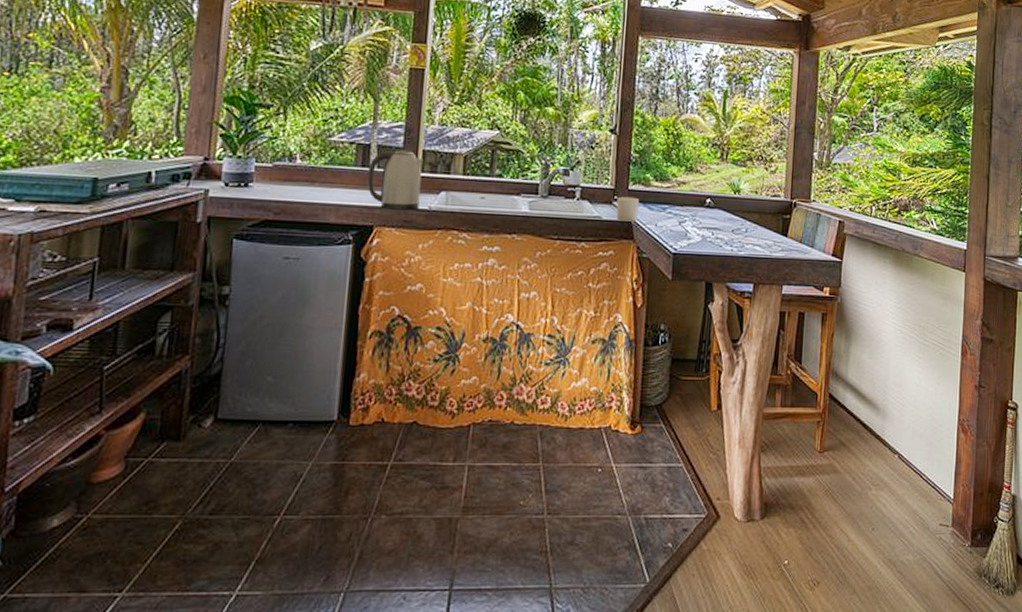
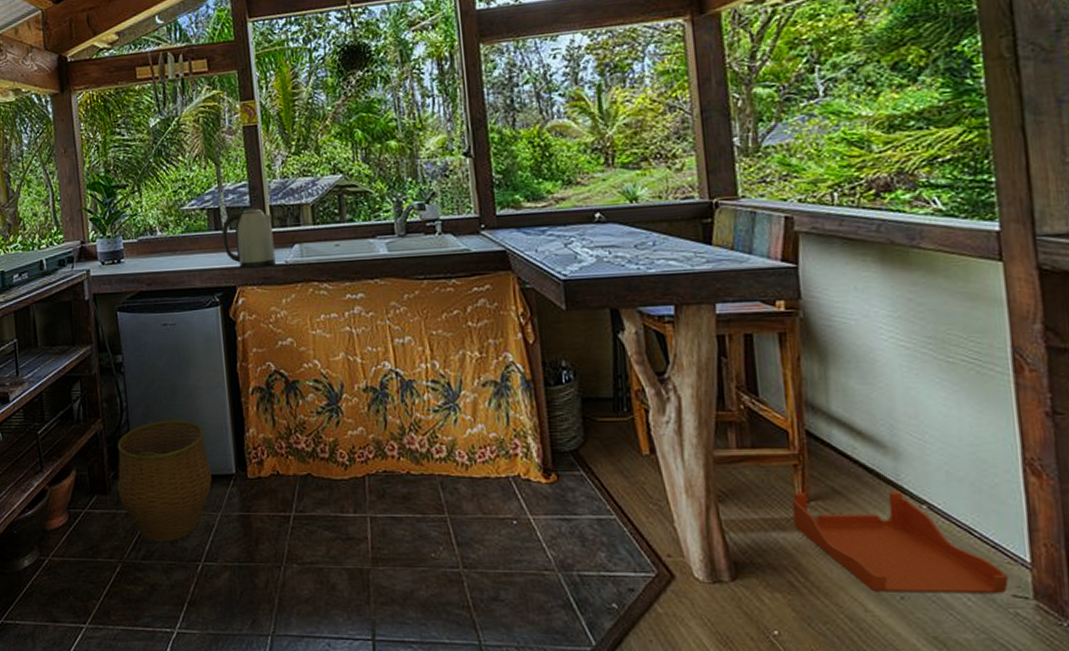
basket: none [194,356,310,494] -> present [117,415,212,542]
mug: present [616,196,640,222] -> none [484,223,513,251]
dustpan: none [811,444,939,525] -> present [791,491,1009,593]

